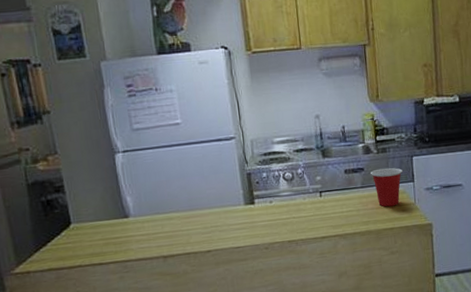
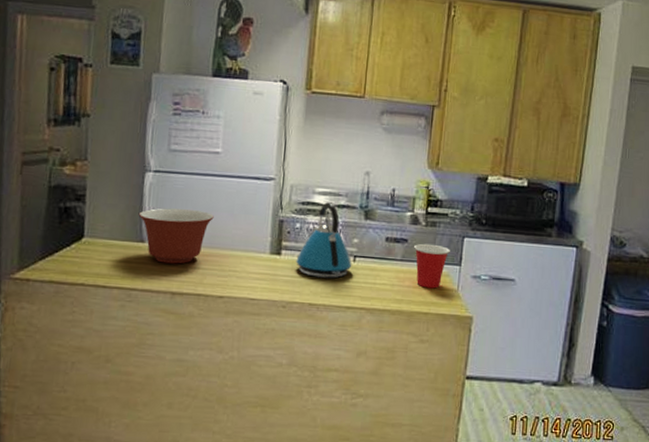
mixing bowl: none [117,179,187,233] -> present [138,208,214,264]
kettle: none [269,149,320,217] -> present [296,202,352,279]

